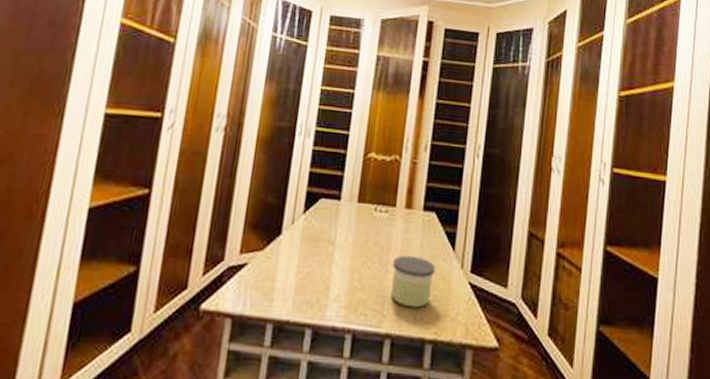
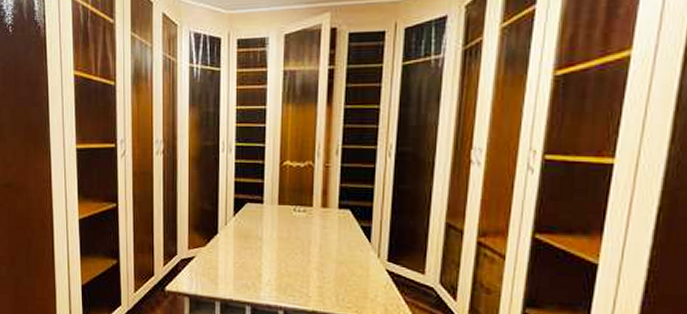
candle: present [391,255,436,308] -> none [314,248,353,291]

